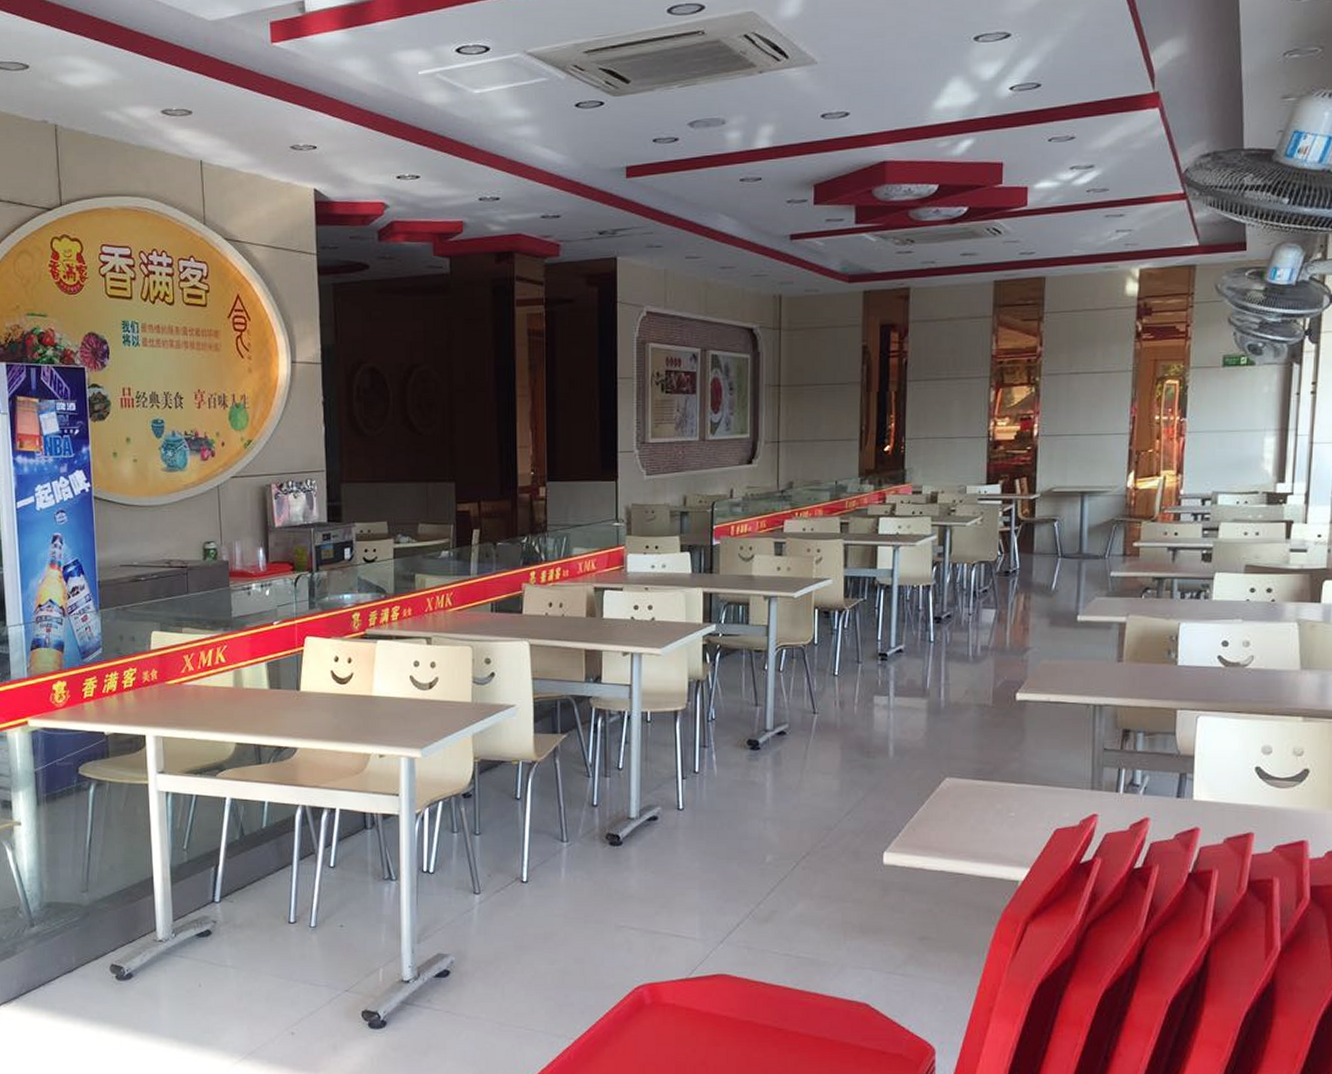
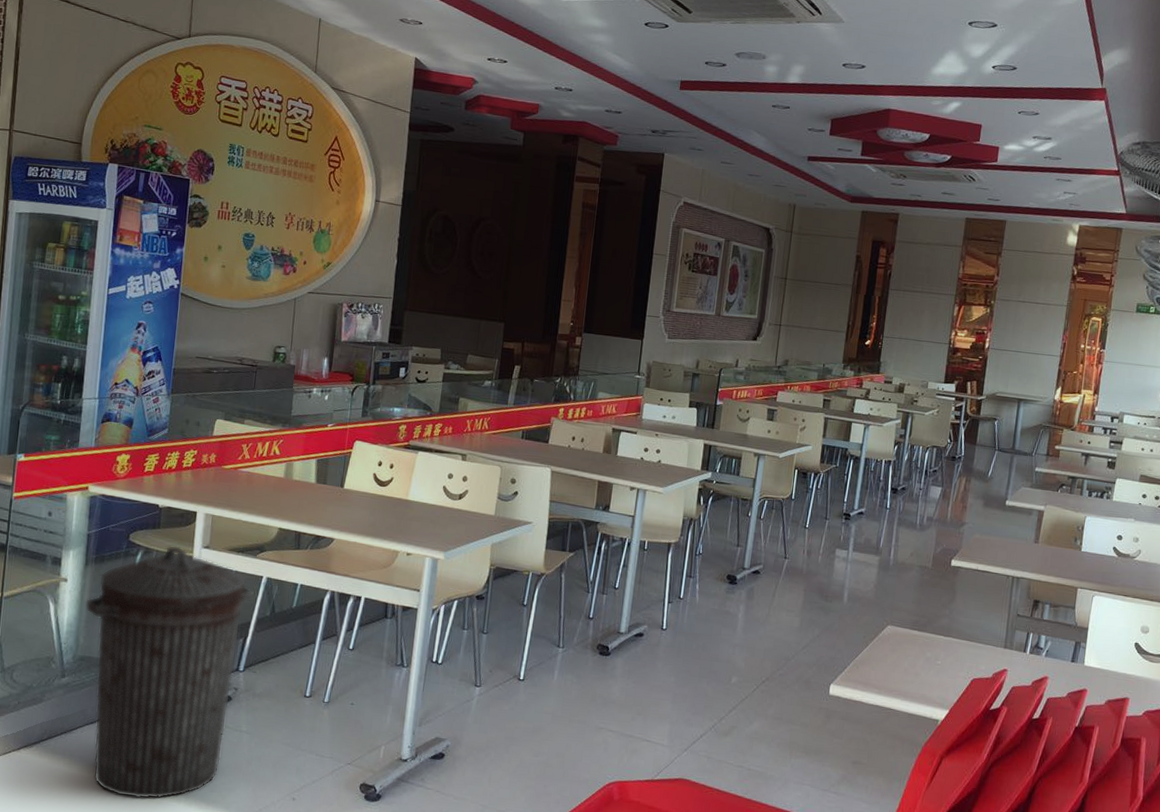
trash can: none [43,774,219,1047] -> present [85,545,254,800]

